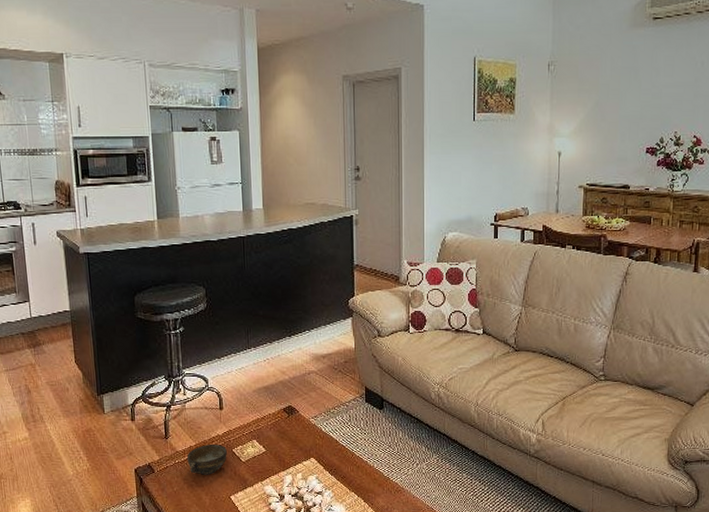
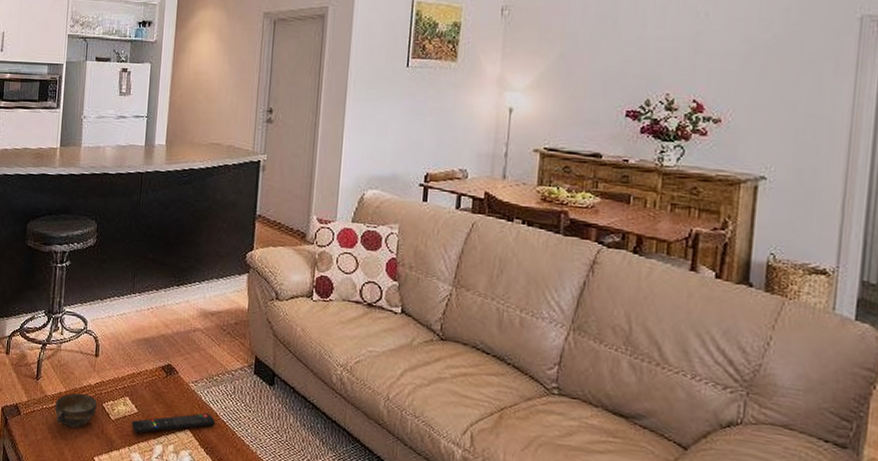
remote control: none [262,441,336,469] -> present [132,412,216,434]

